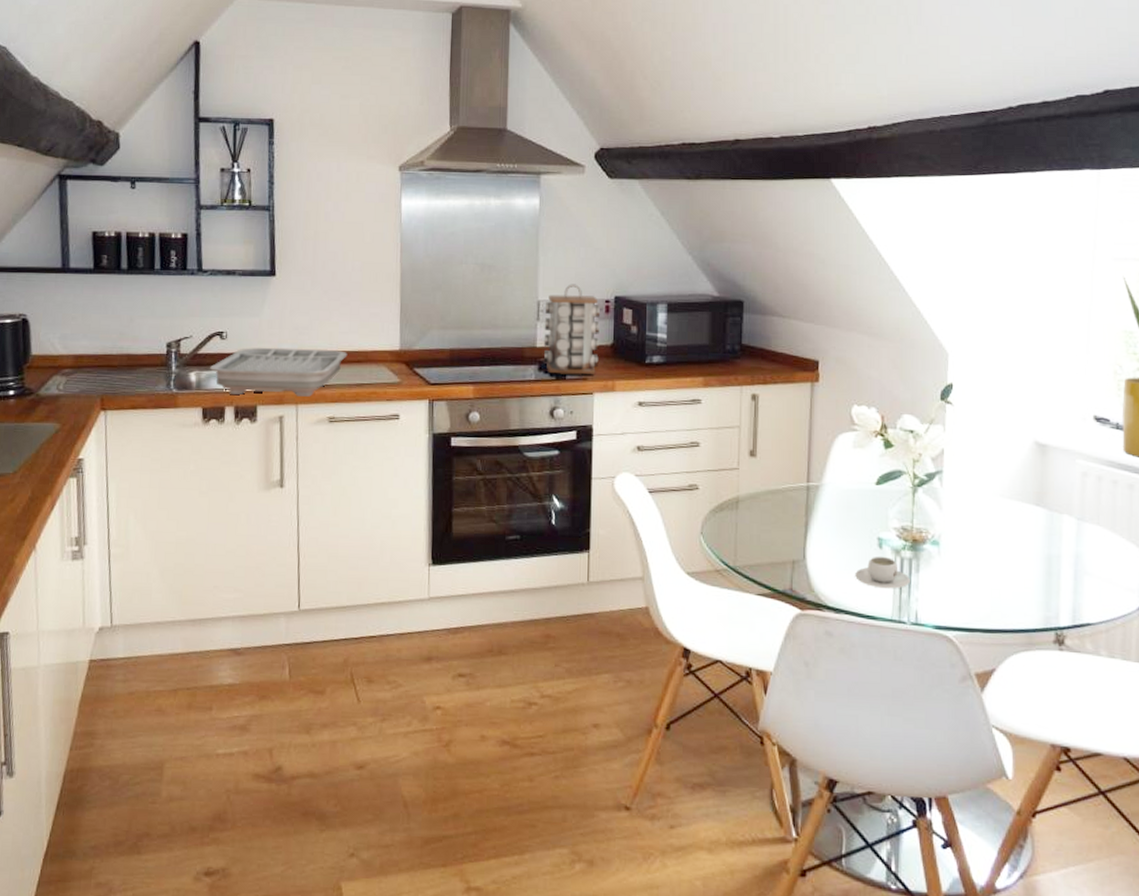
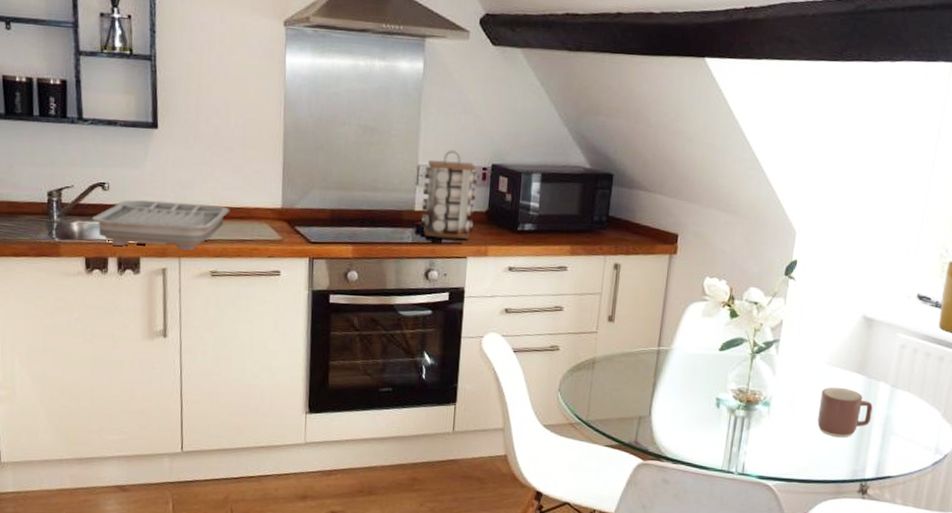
teacup: present [855,556,910,589] -> none [693,414,741,444]
mug: none [996,522,1059,580] -> present [817,387,873,438]

